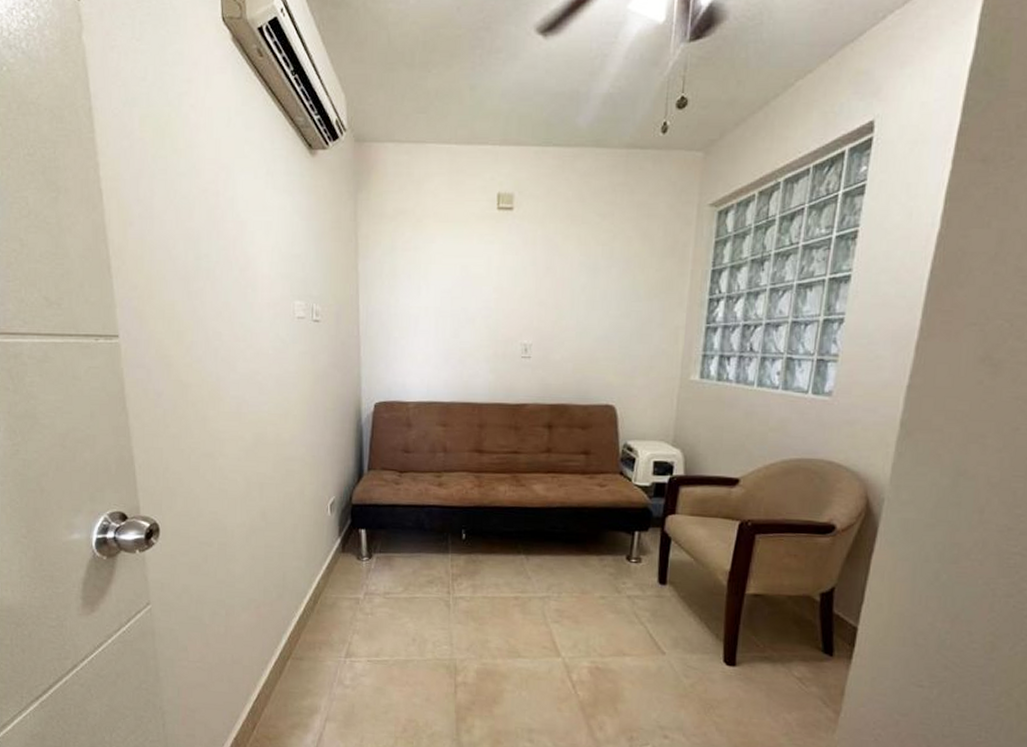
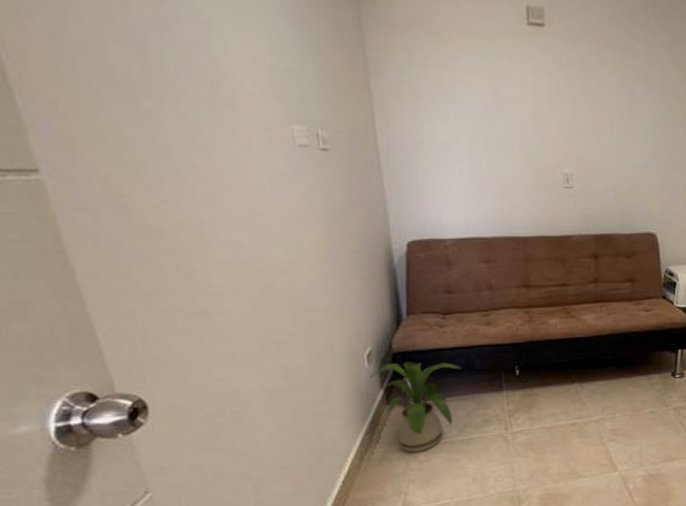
house plant: none [330,513,412,604] -> present [369,360,462,453]

